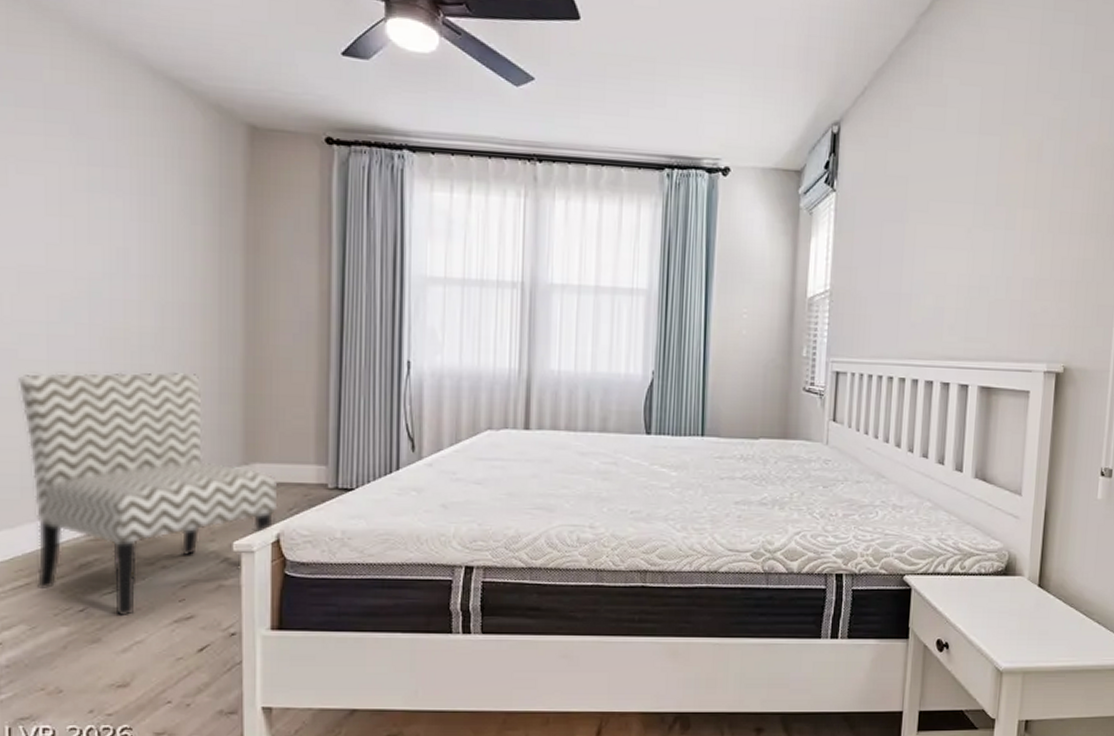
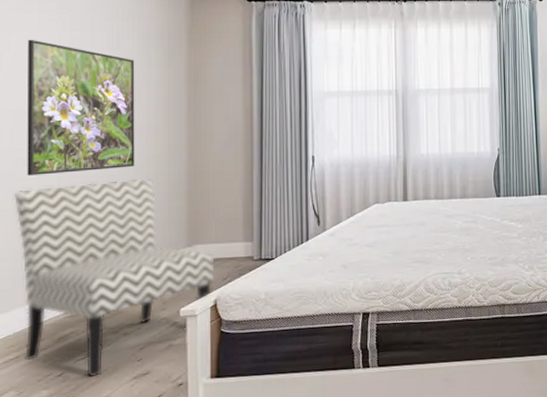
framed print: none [32,172,175,357] -> present [27,39,135,176]

